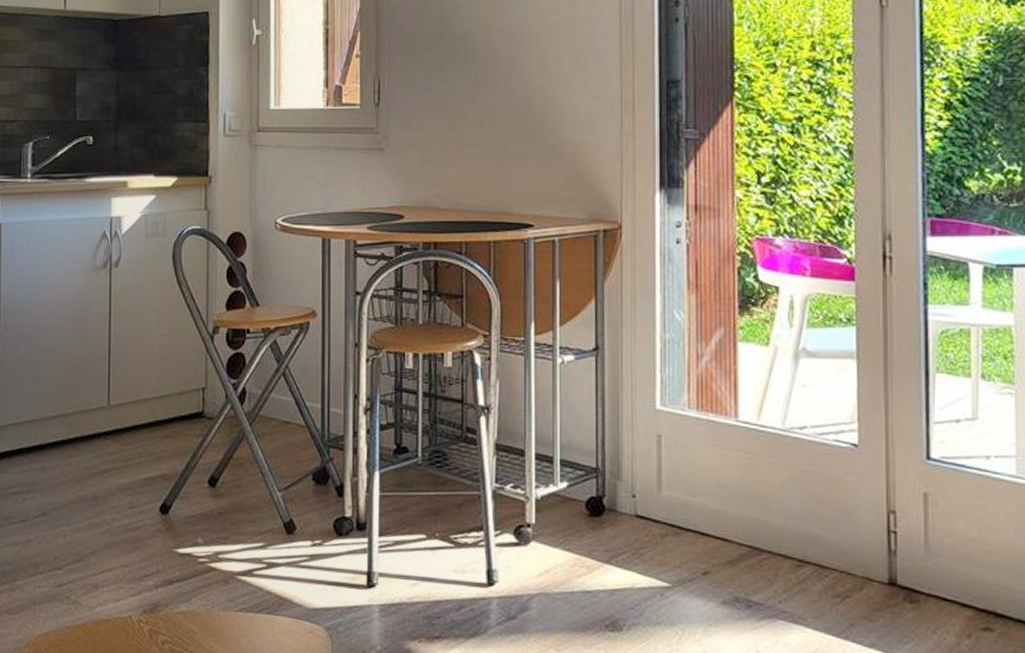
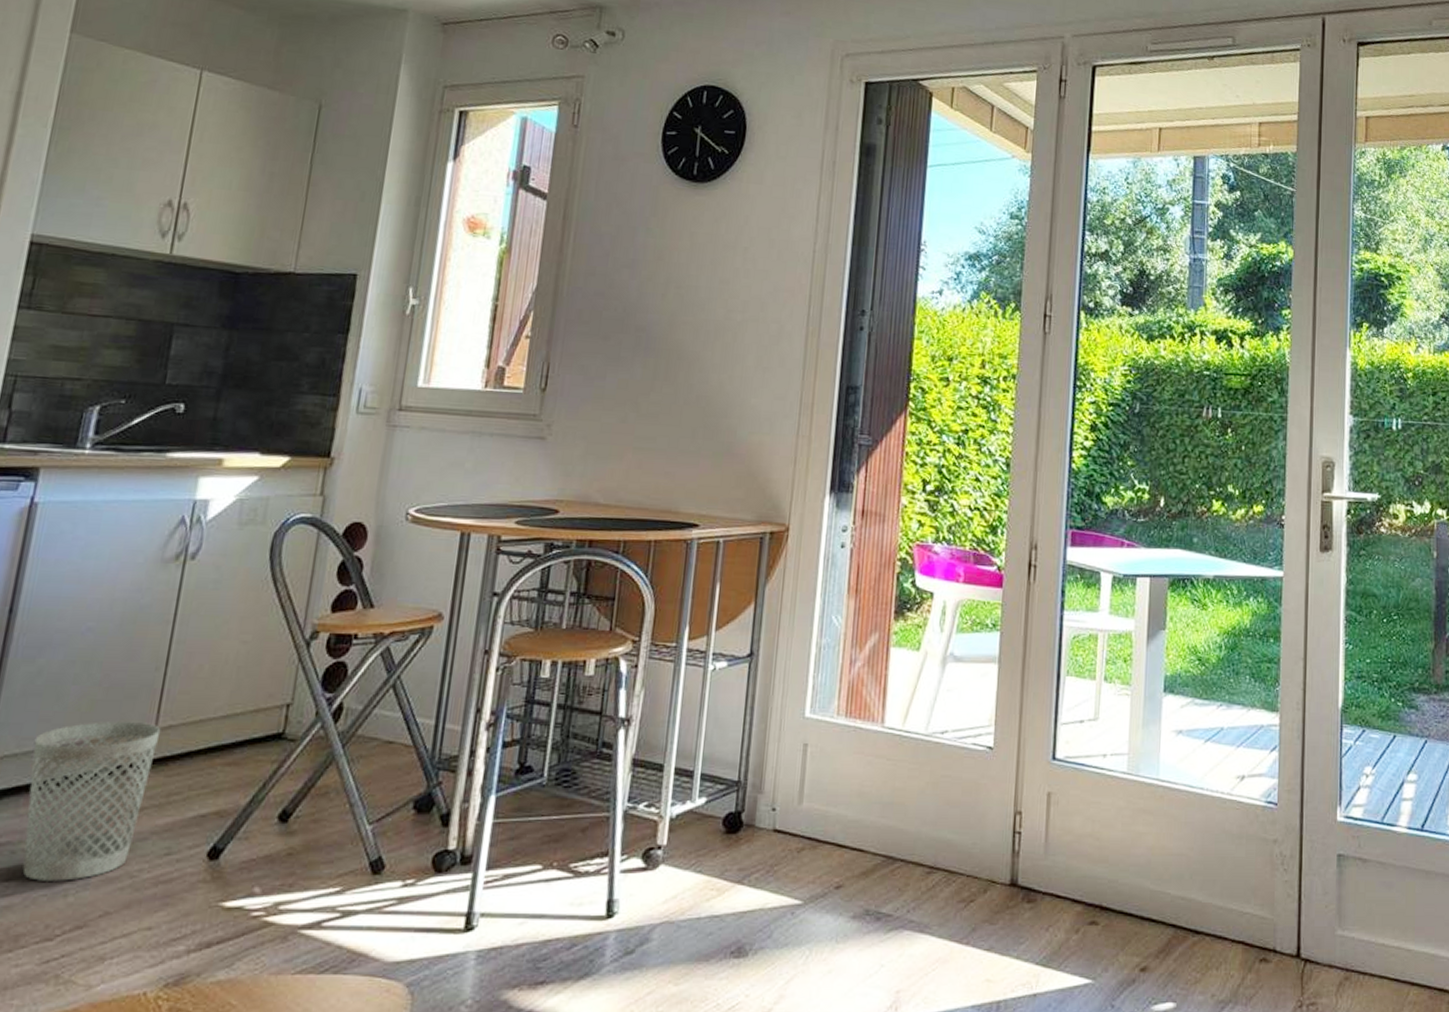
wastebasket: none [26,399,113,524] -> present [22,722,161,881]

